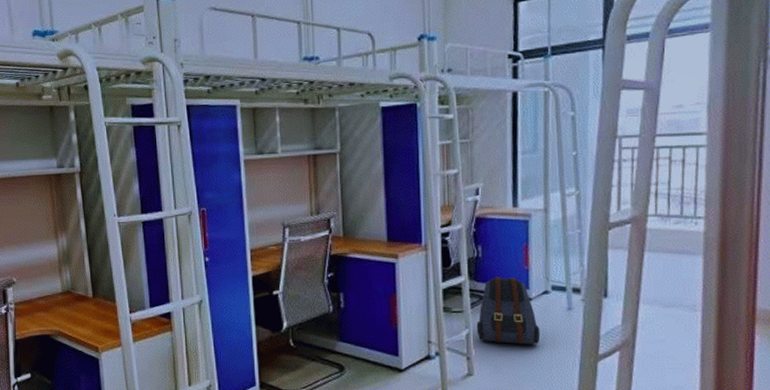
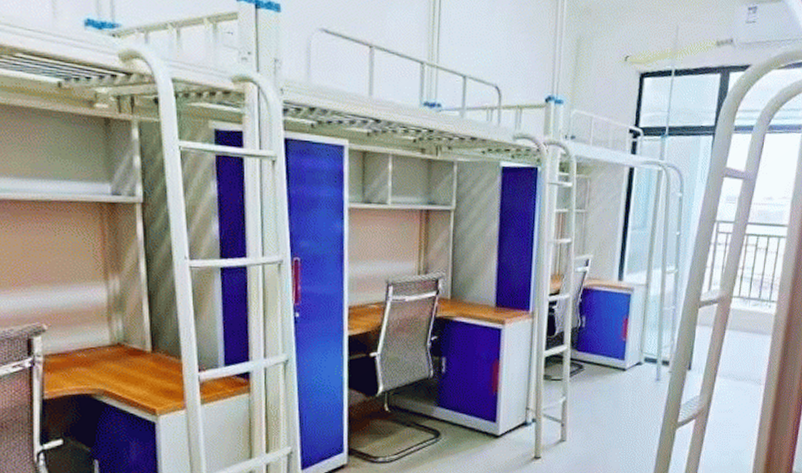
backpack: present [476,277,541,345] -> none [573,347,631,413]

